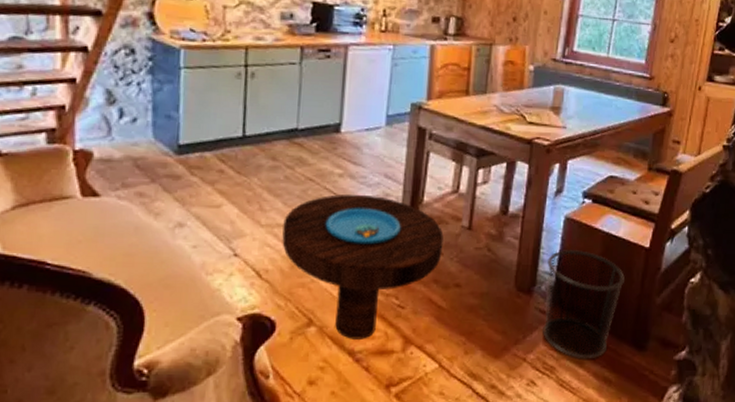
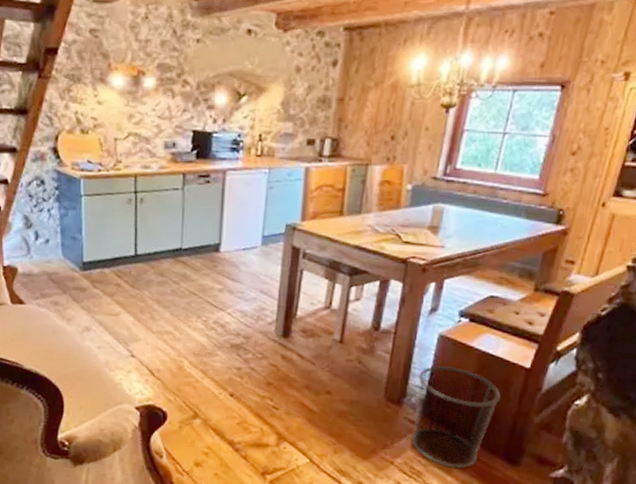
side table: present [282,194,444,339] -> none [170,307,316,433]

